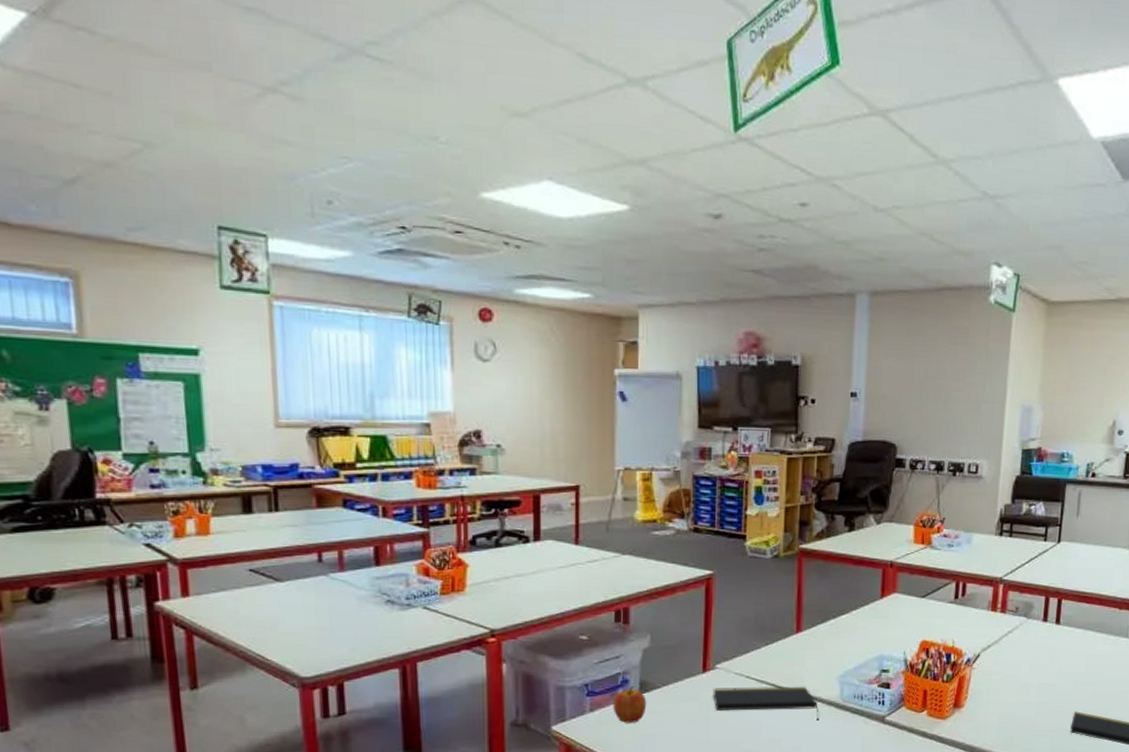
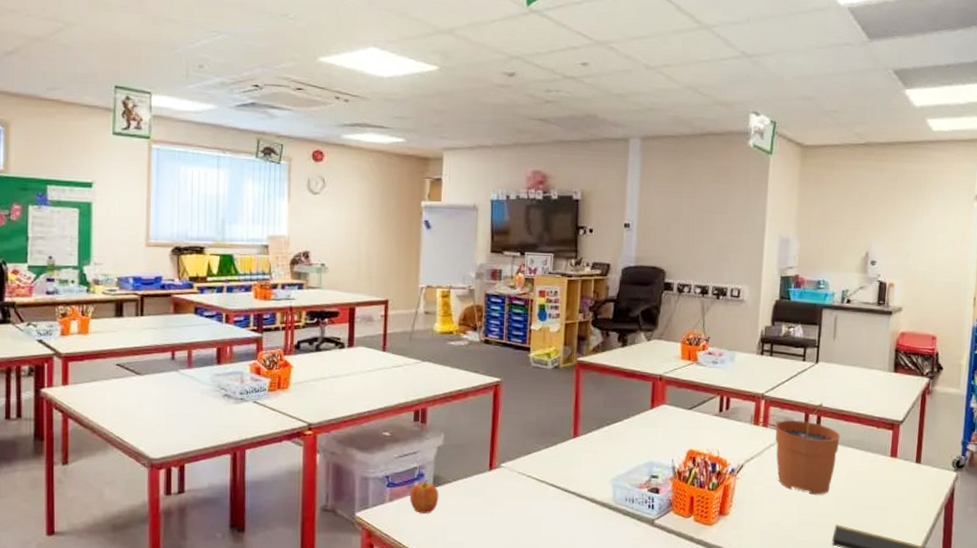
notepad: present [713,686,819,721] -> none [497,485,593,521]
plant pot: none [1013,584,1082,682] -> present [774,402,841,495]

